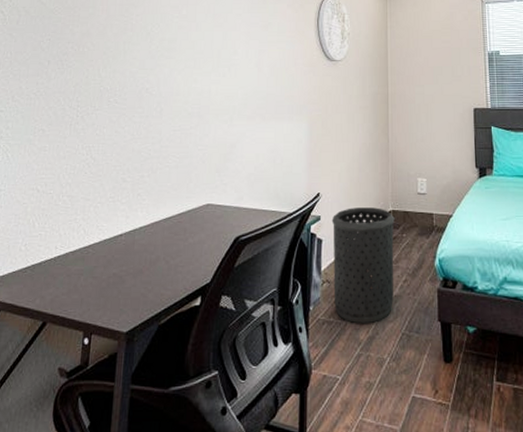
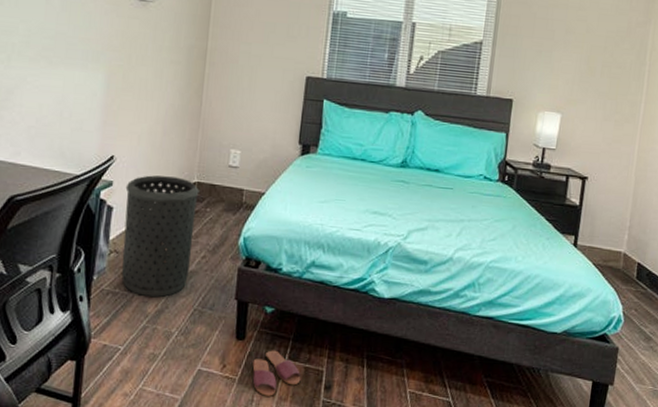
slippers: none [463,372,512,422] -> present [252,350,301,396]

